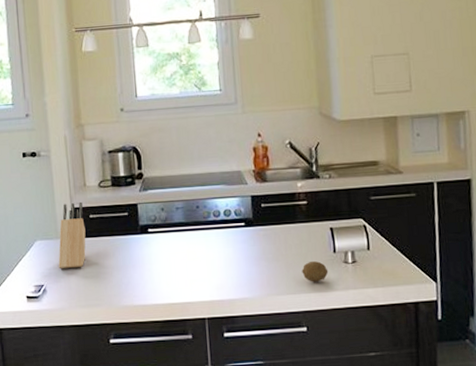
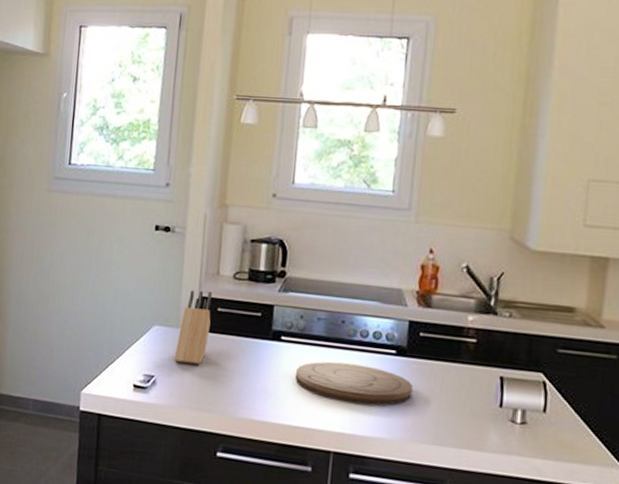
cutting board: none [165,240,263,274] -> present [295,361,412,405]
fruit: present [302,260,329,282] -> none [456,411,489,438]

